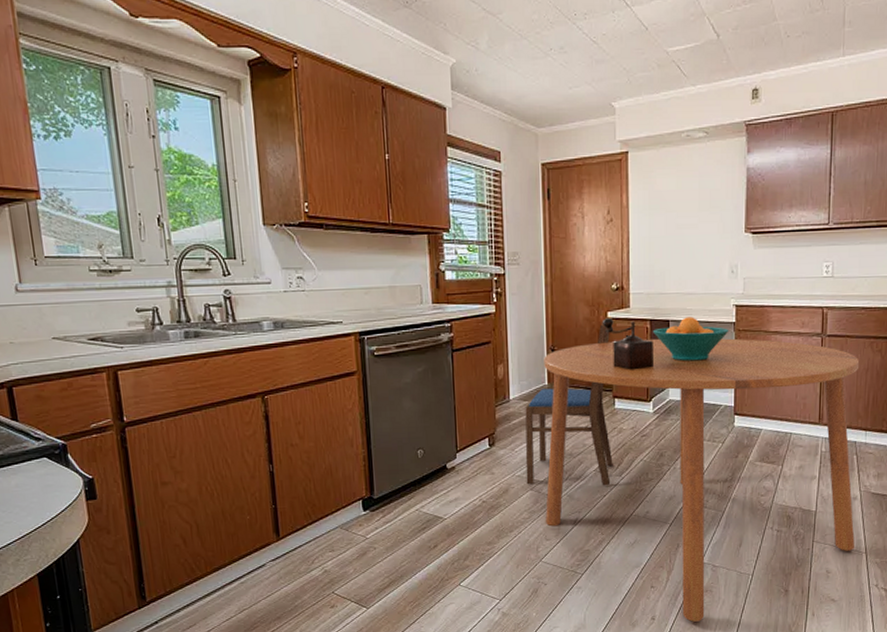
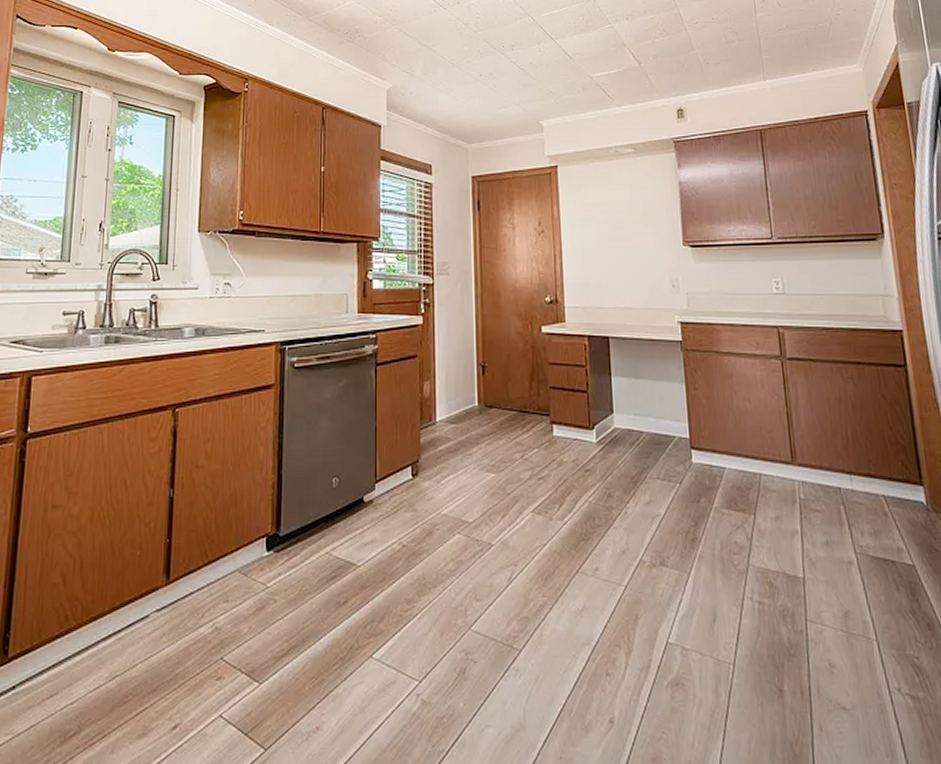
dining chair: present [525,324,613,486] -> none [452,339,554,532]
dining table: present [544,338,860,622] -> none [474,357,862,730]
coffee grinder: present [602,318,653,370] -> none [536,333,594,392]
fruit bowl: present [653,317,730,362] -> none [592,334,676,384]

